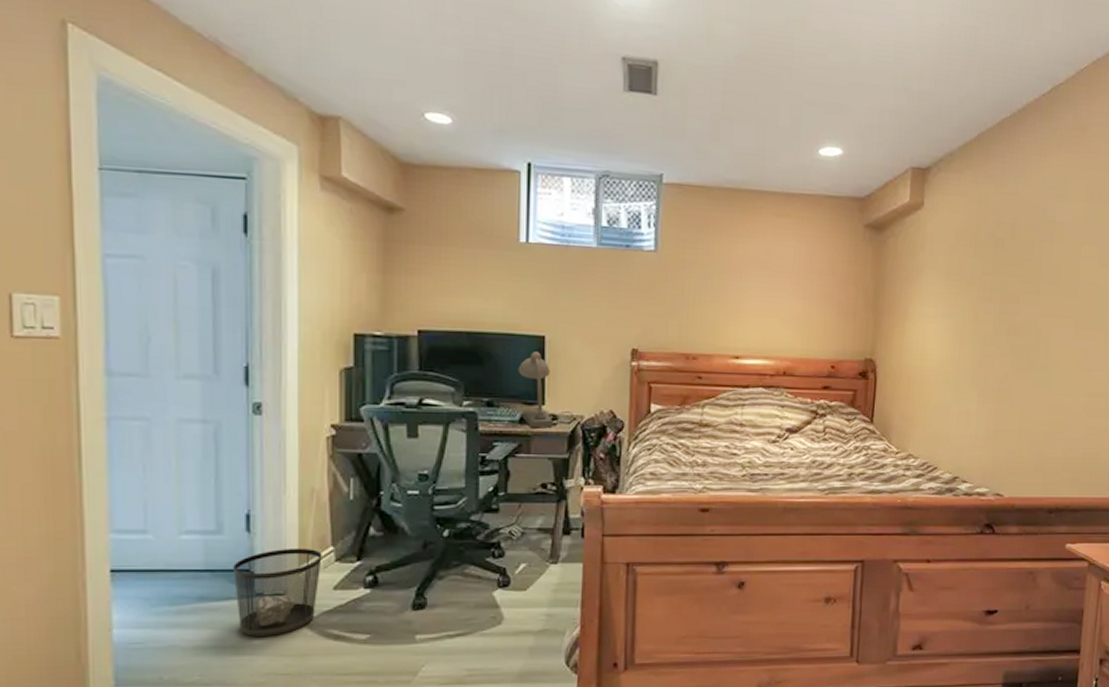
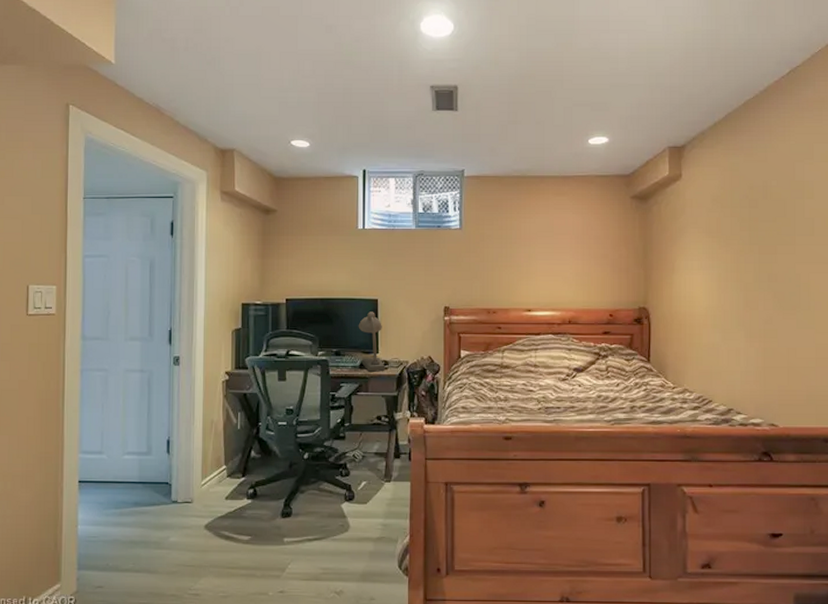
waste bin: present [232,548,322,636] -> none [157,466,218,535]

